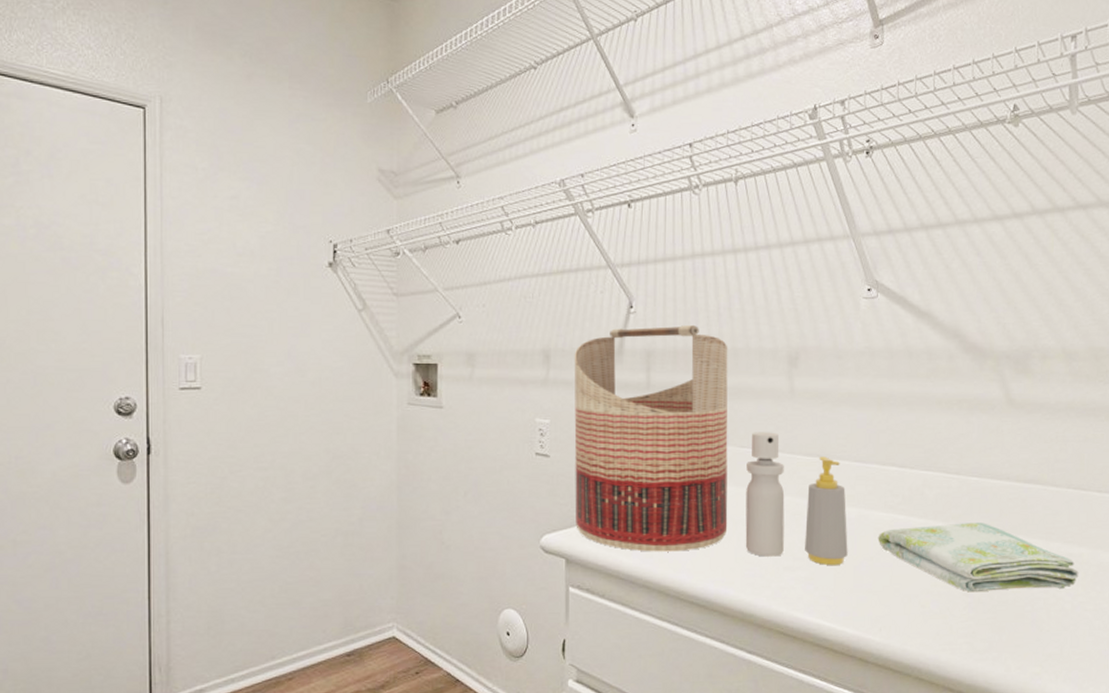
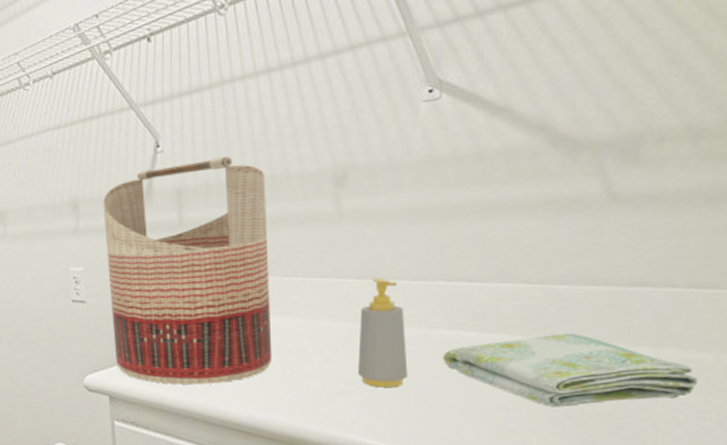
spray bottle: present [745,432,785,557] -> none [290,258,335,383]

